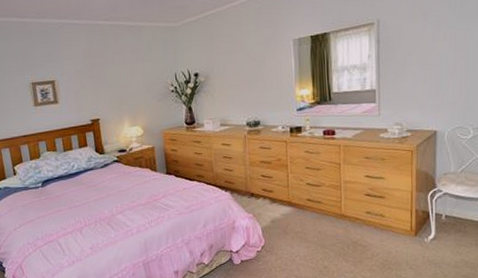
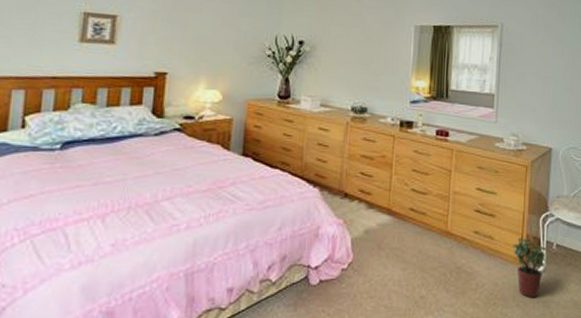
potted plant: none [403,213,437,261] -> present [512,238,547,298]

